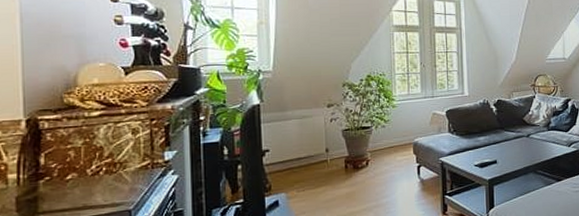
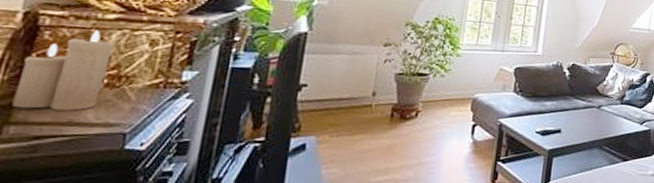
candle: none [36,127,105,200] -> present [12,30,116,111]

